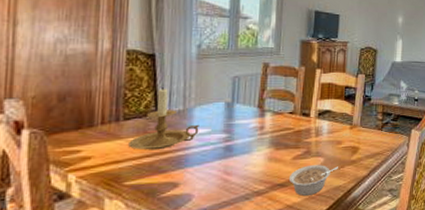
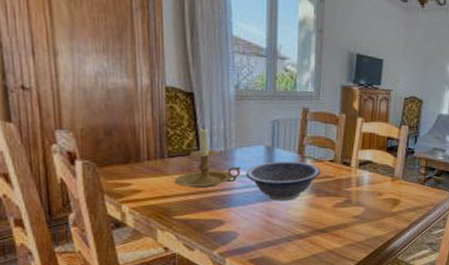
decorative bowl: none [203,115,281,158] -> present [245,161,321,201]
legume: present [288,165,338,196] -> none [329,214,379,242]

